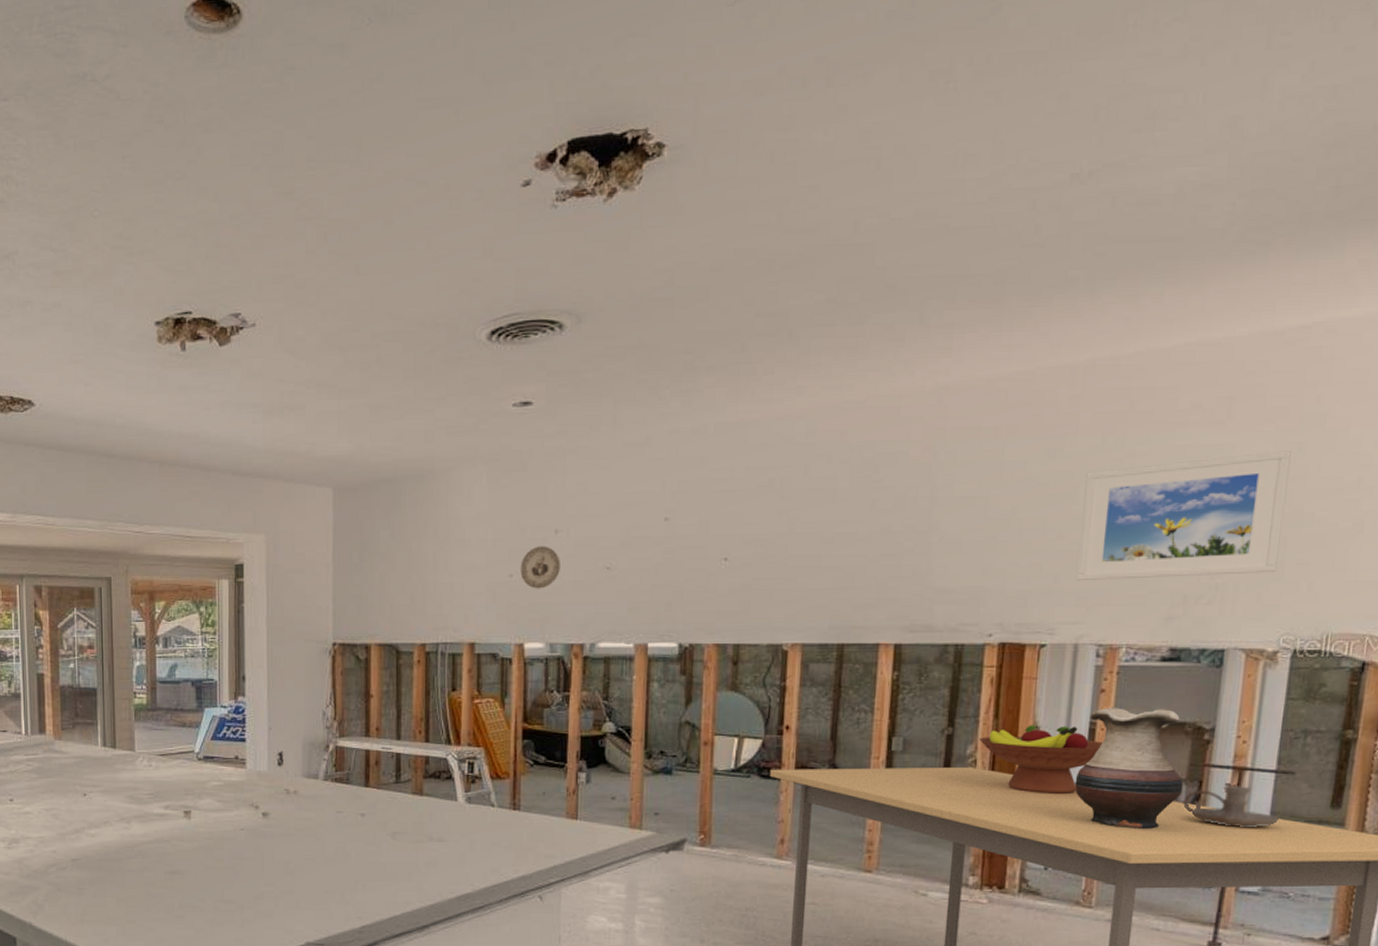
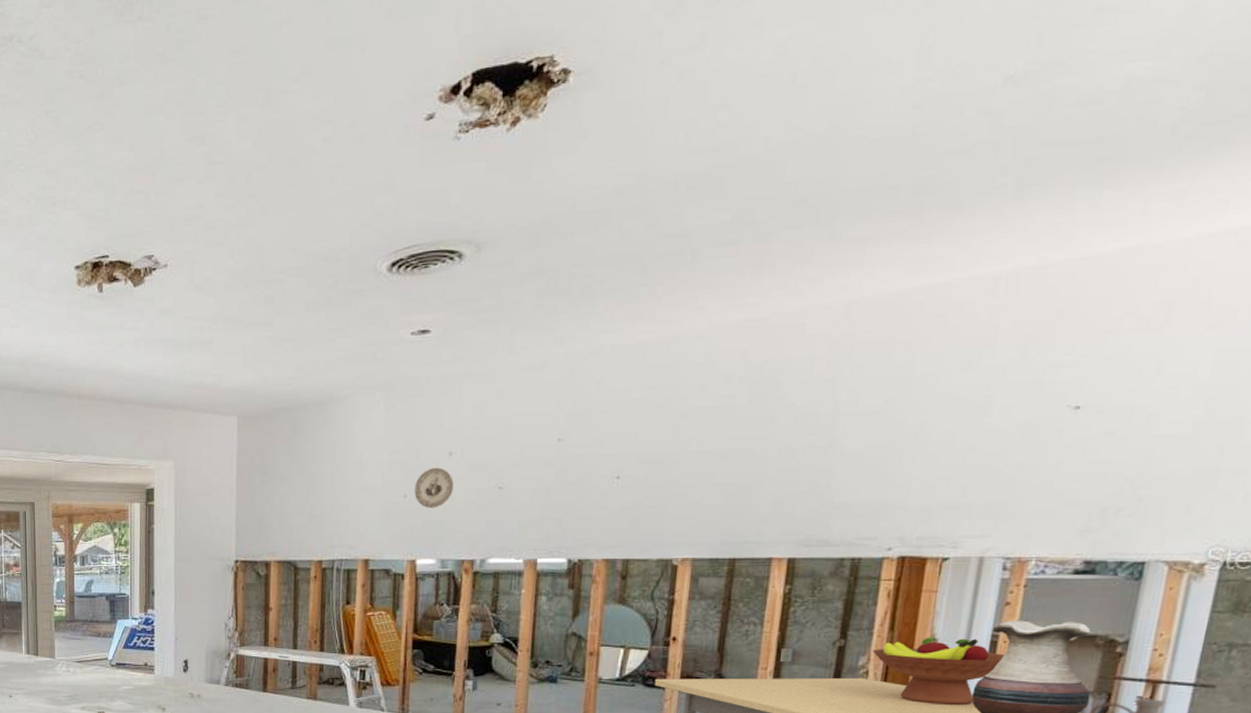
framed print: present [1075,451,1291,581] -> none [985,357,1236,495]

